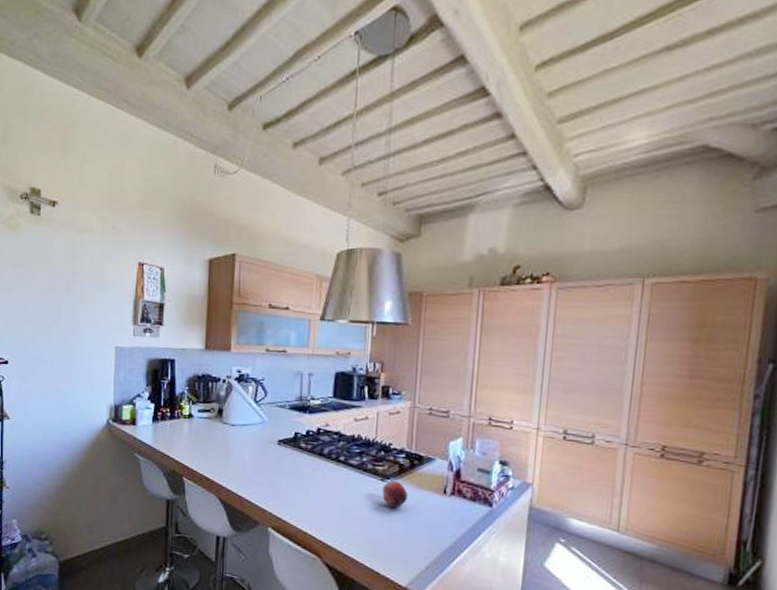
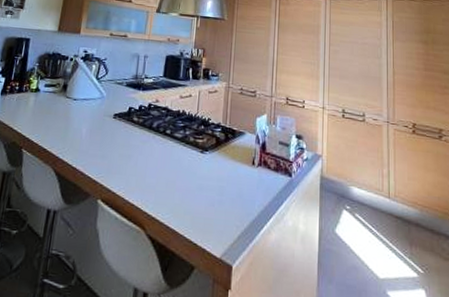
fruit: present [382,480,408,509] -> none [201,152,223,179]

